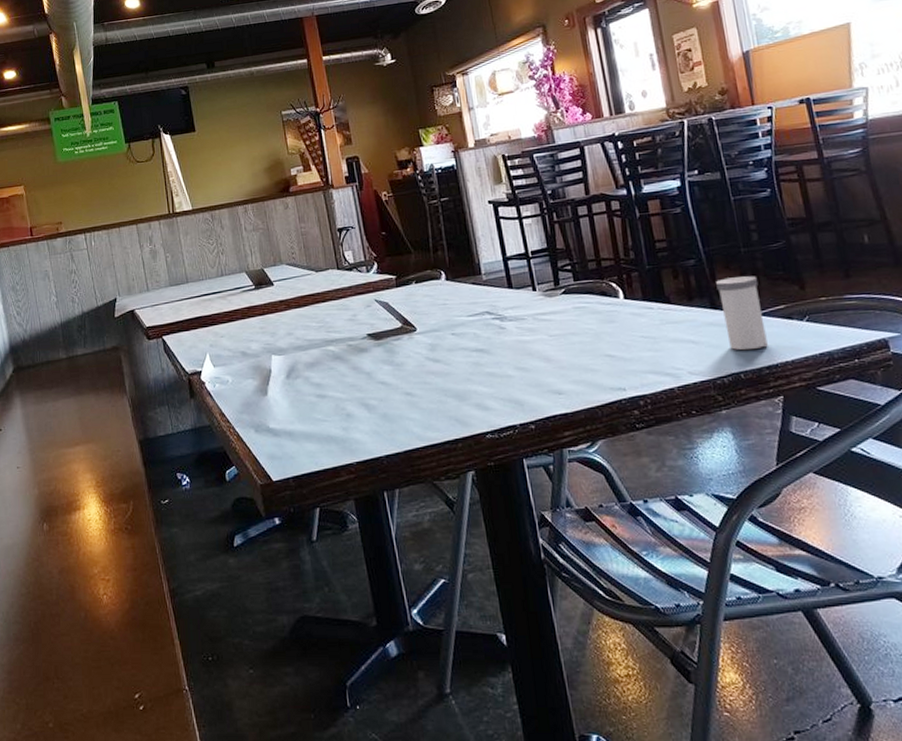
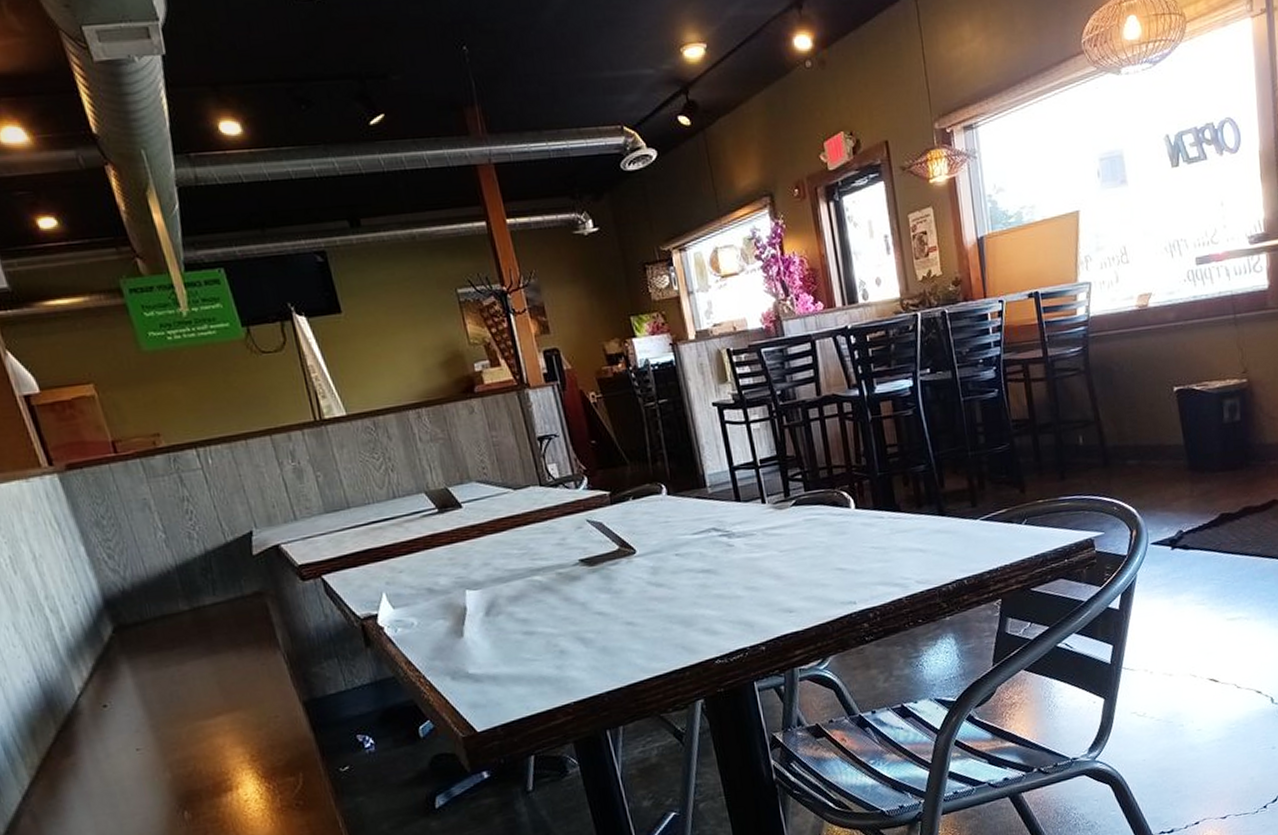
salt shaker: present [716,276,768,351] -> none [944,480,990,557]

